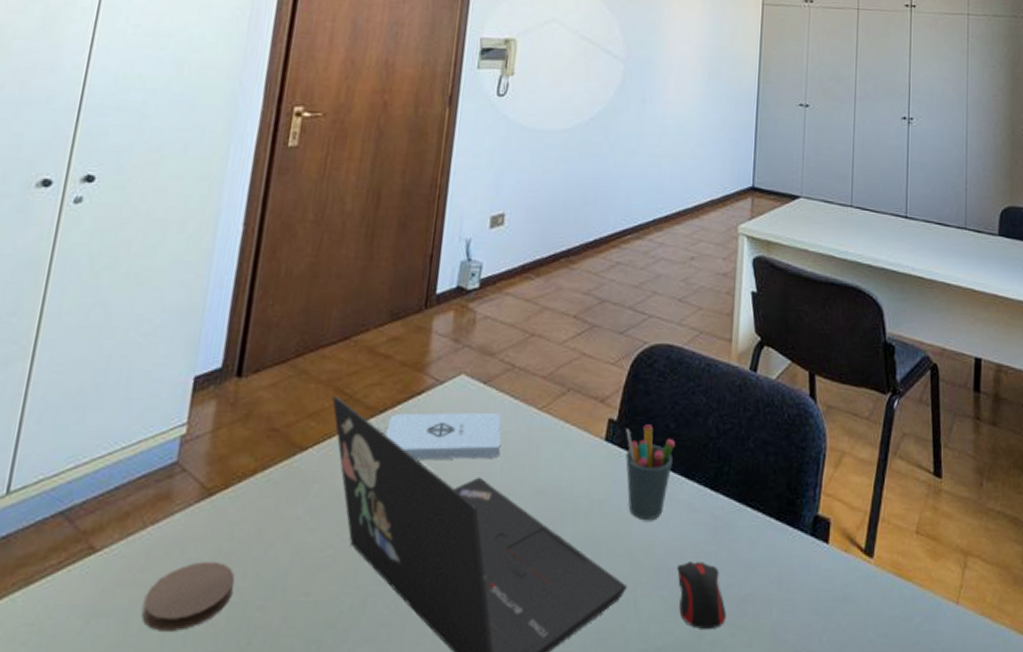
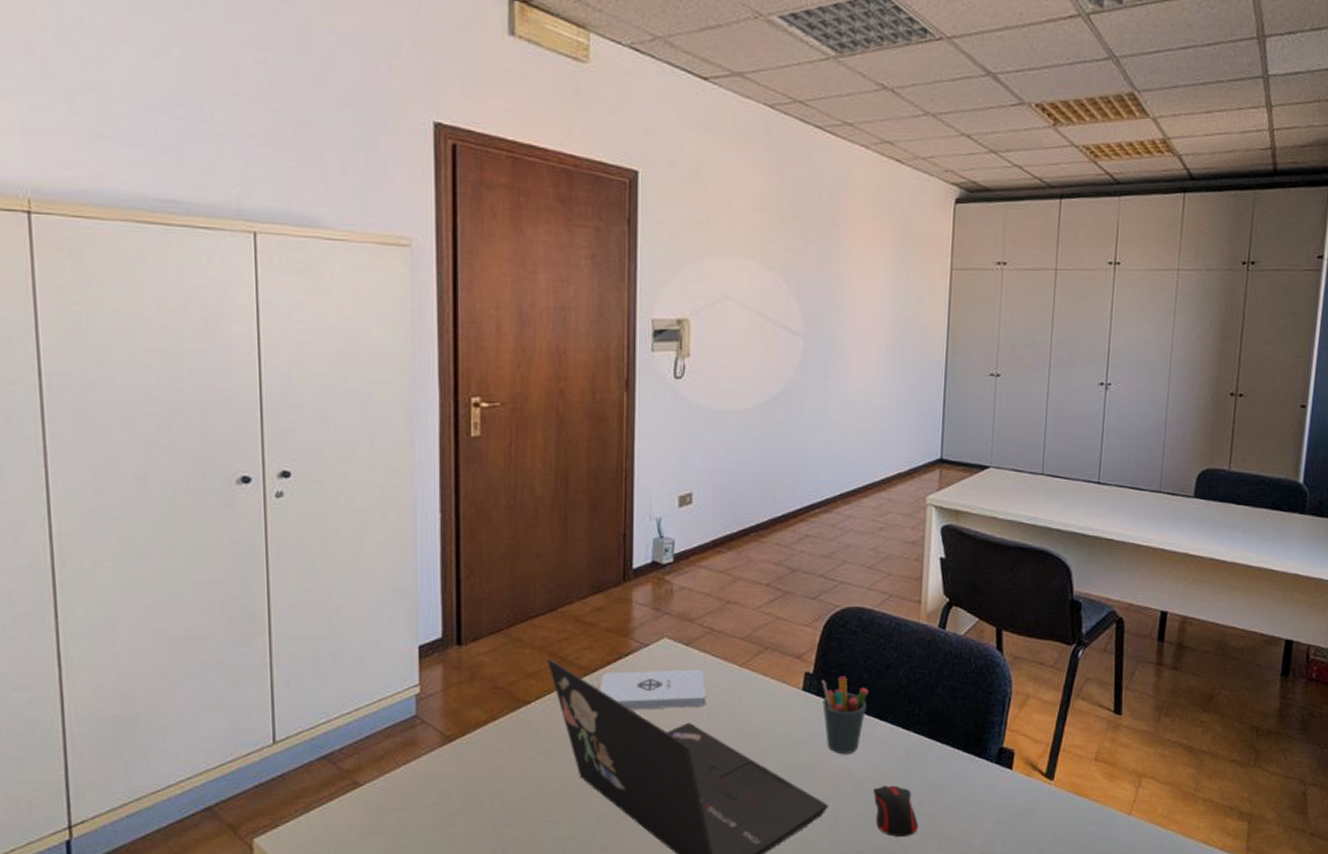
coaster: present [142,561,235,631] -> none [409,791,484,844]

